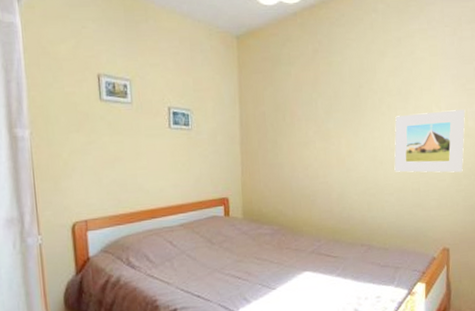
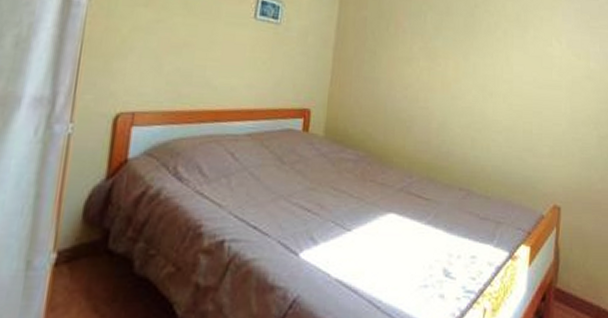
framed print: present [394,109,466,173] -> none [505,44,588,118]

